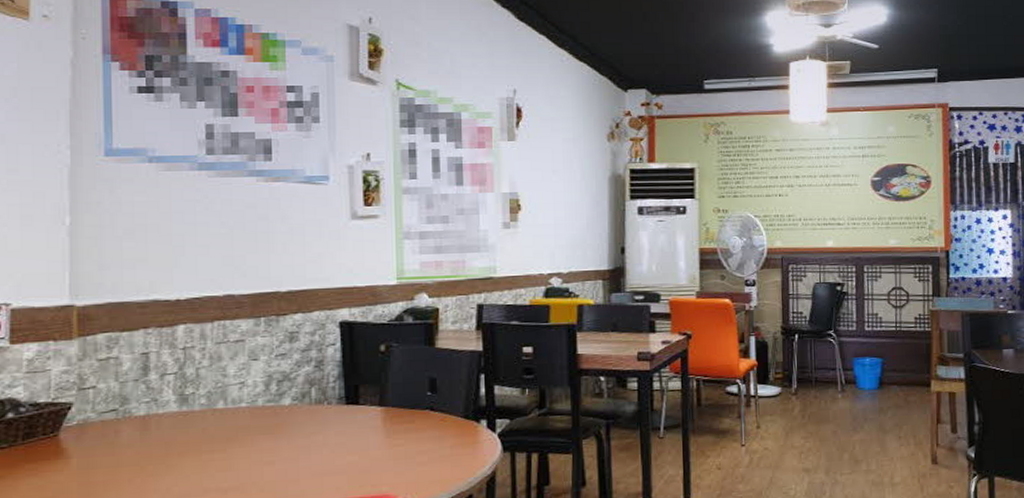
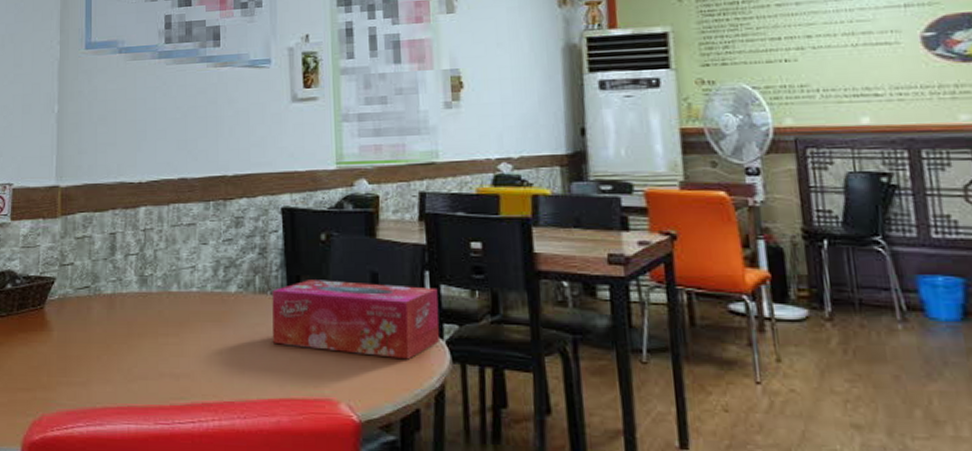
tissue box: none [329,387,493,453] -> present [272,280,440,360]

